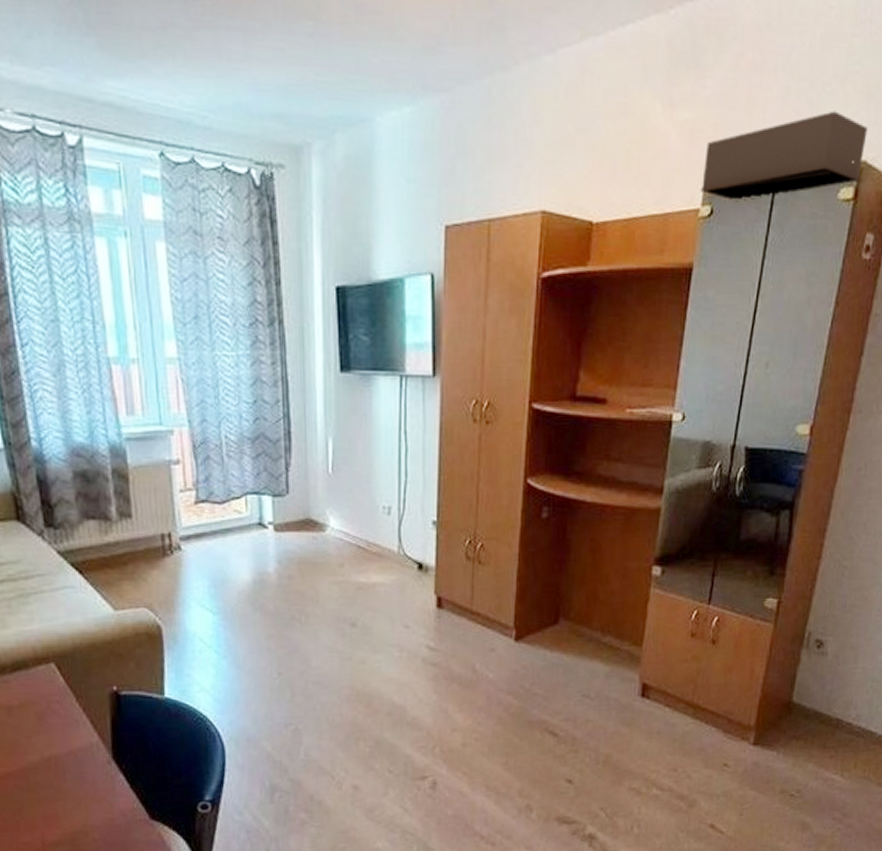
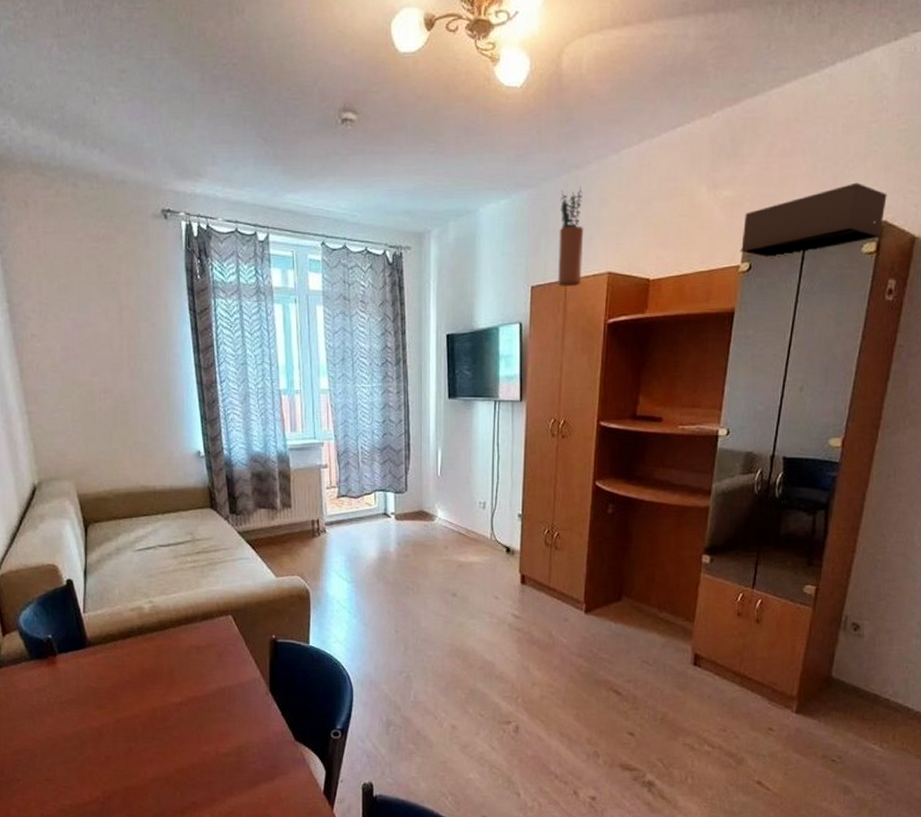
vase: none [479,94,512,228] -> present [558,186,584,286]

